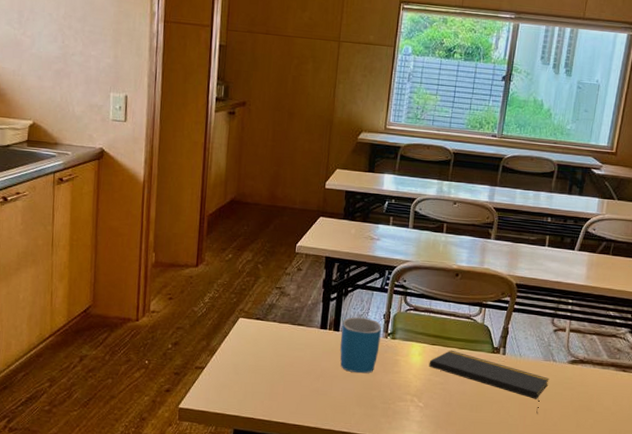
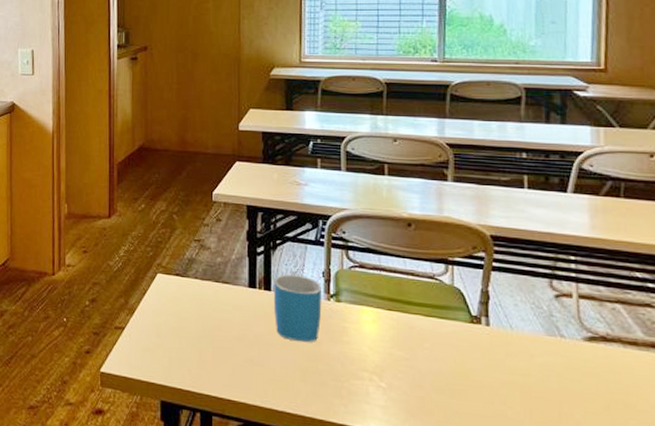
notepad: present [429,350,549,414] -> none [387,317,559,408]

